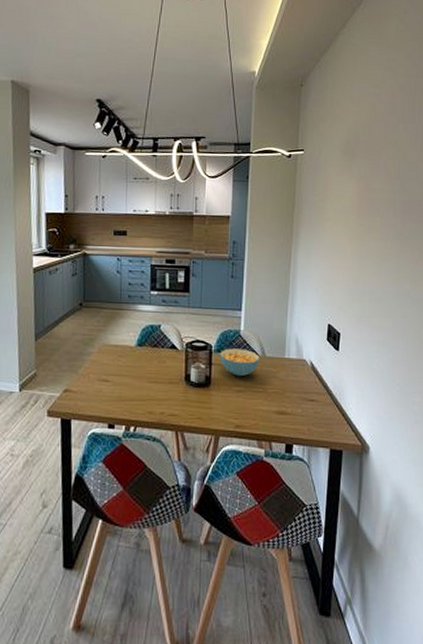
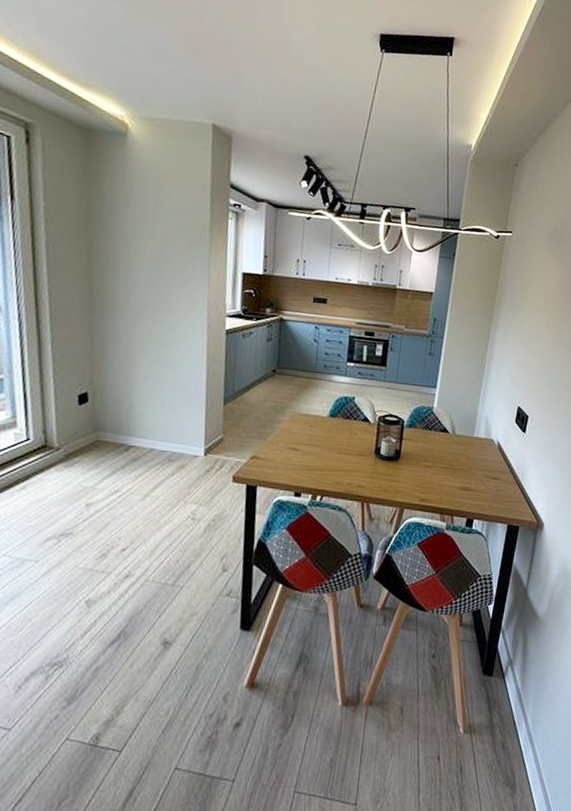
cereal bowl: present [220,348,259,377] -> none [411,424,449,453]

